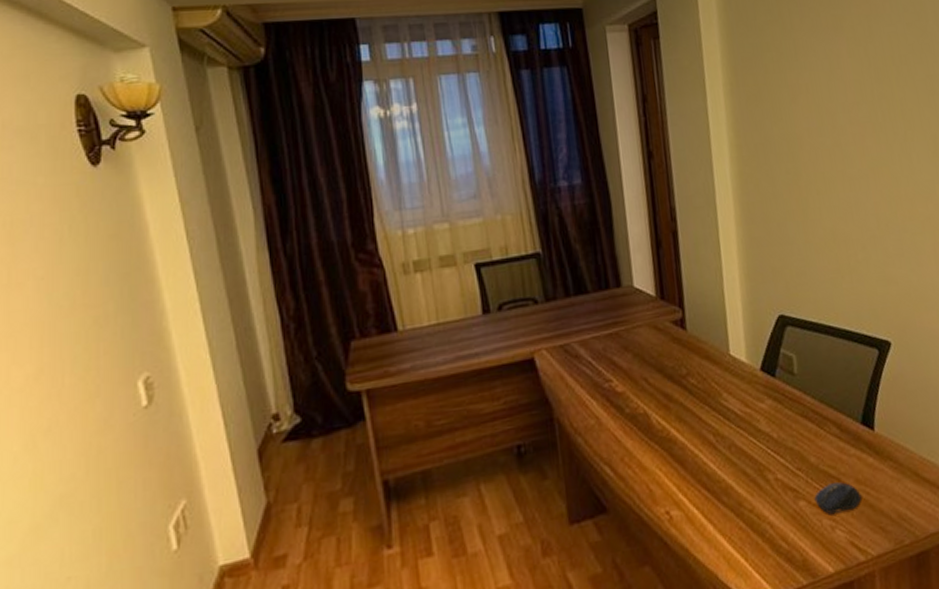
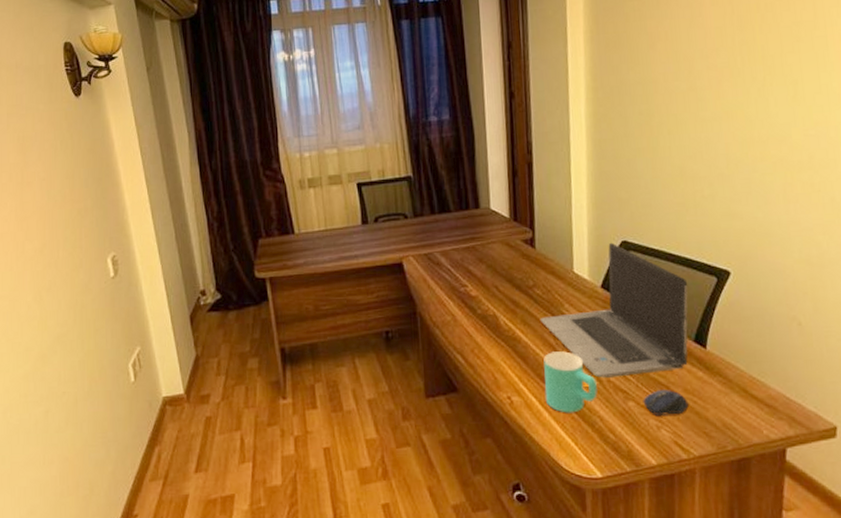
laptop computer: none [696,317,857,477] -> present [539,242,688,378]
cup: none [703,449,766,524] -> present [543,351,598,413]

